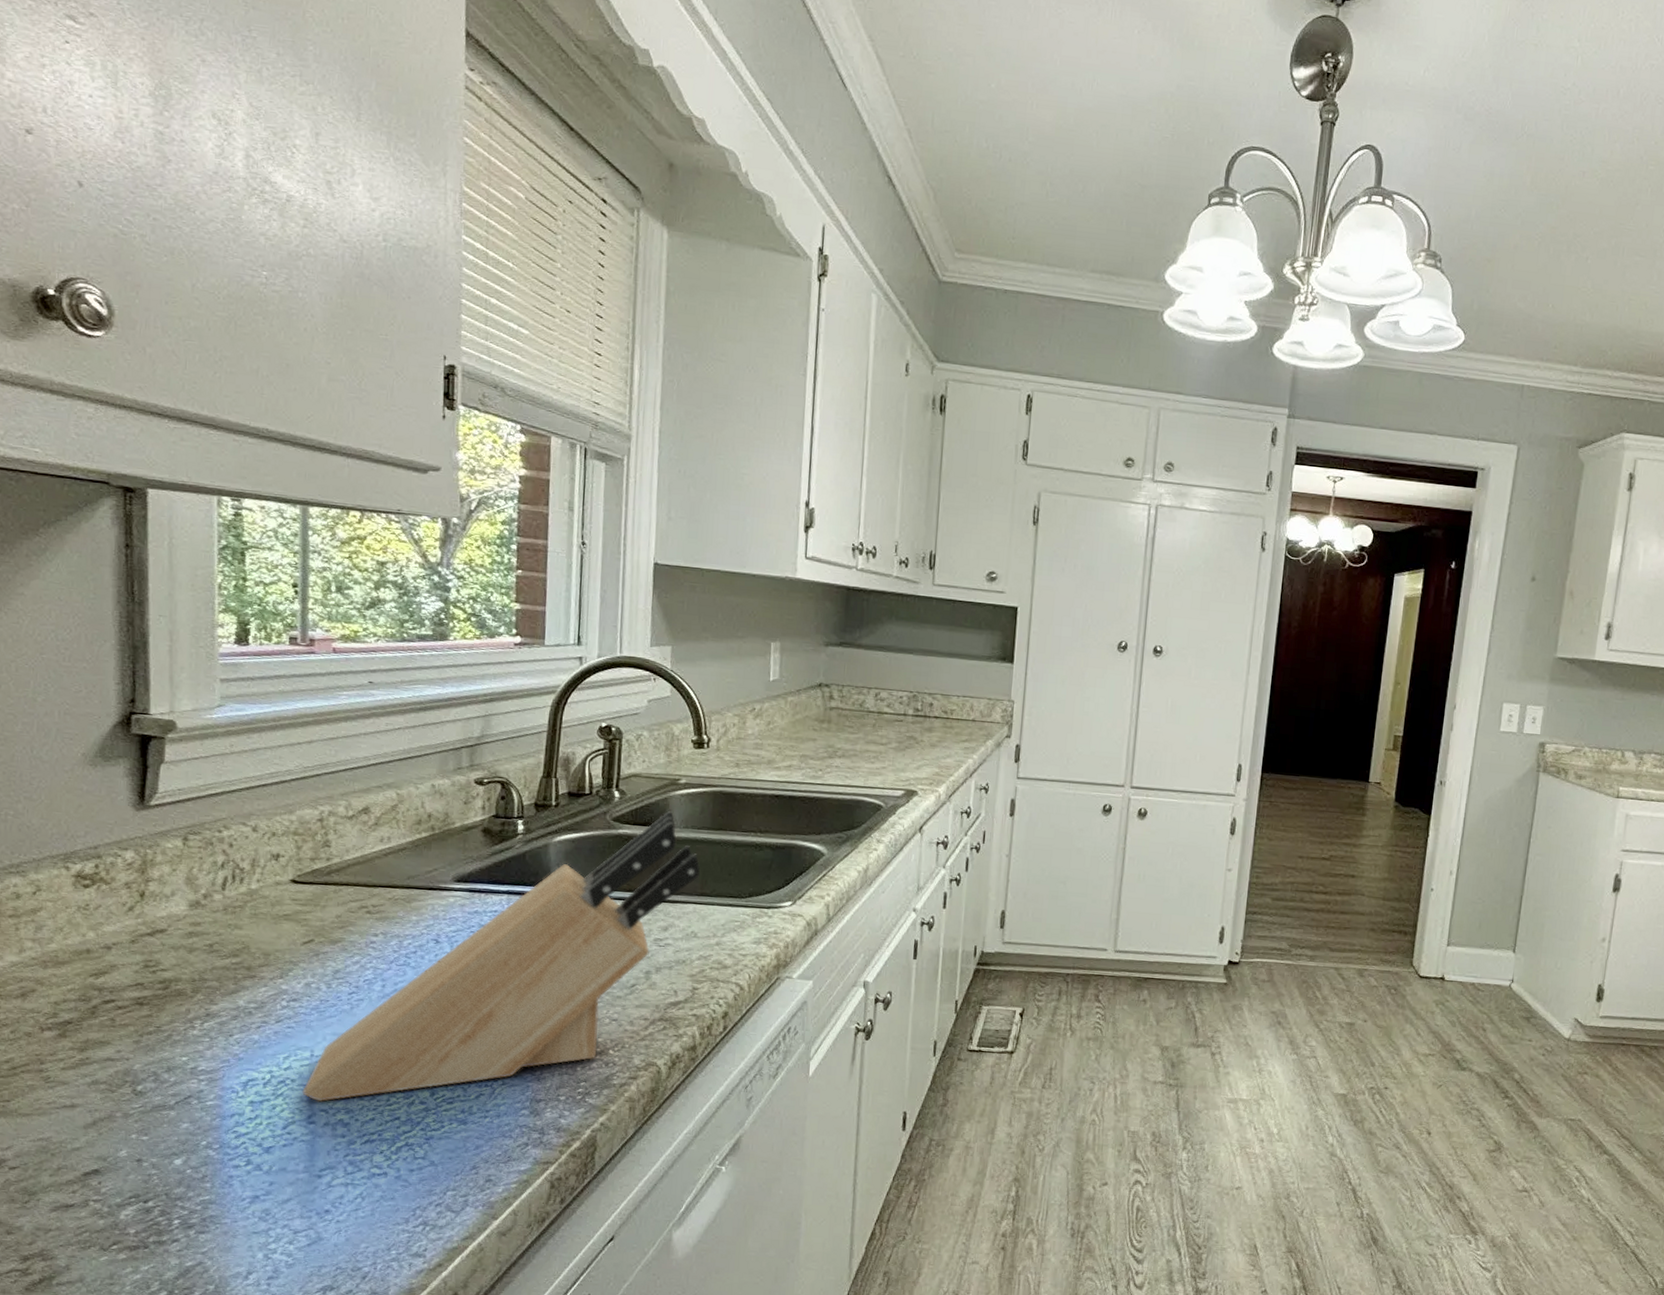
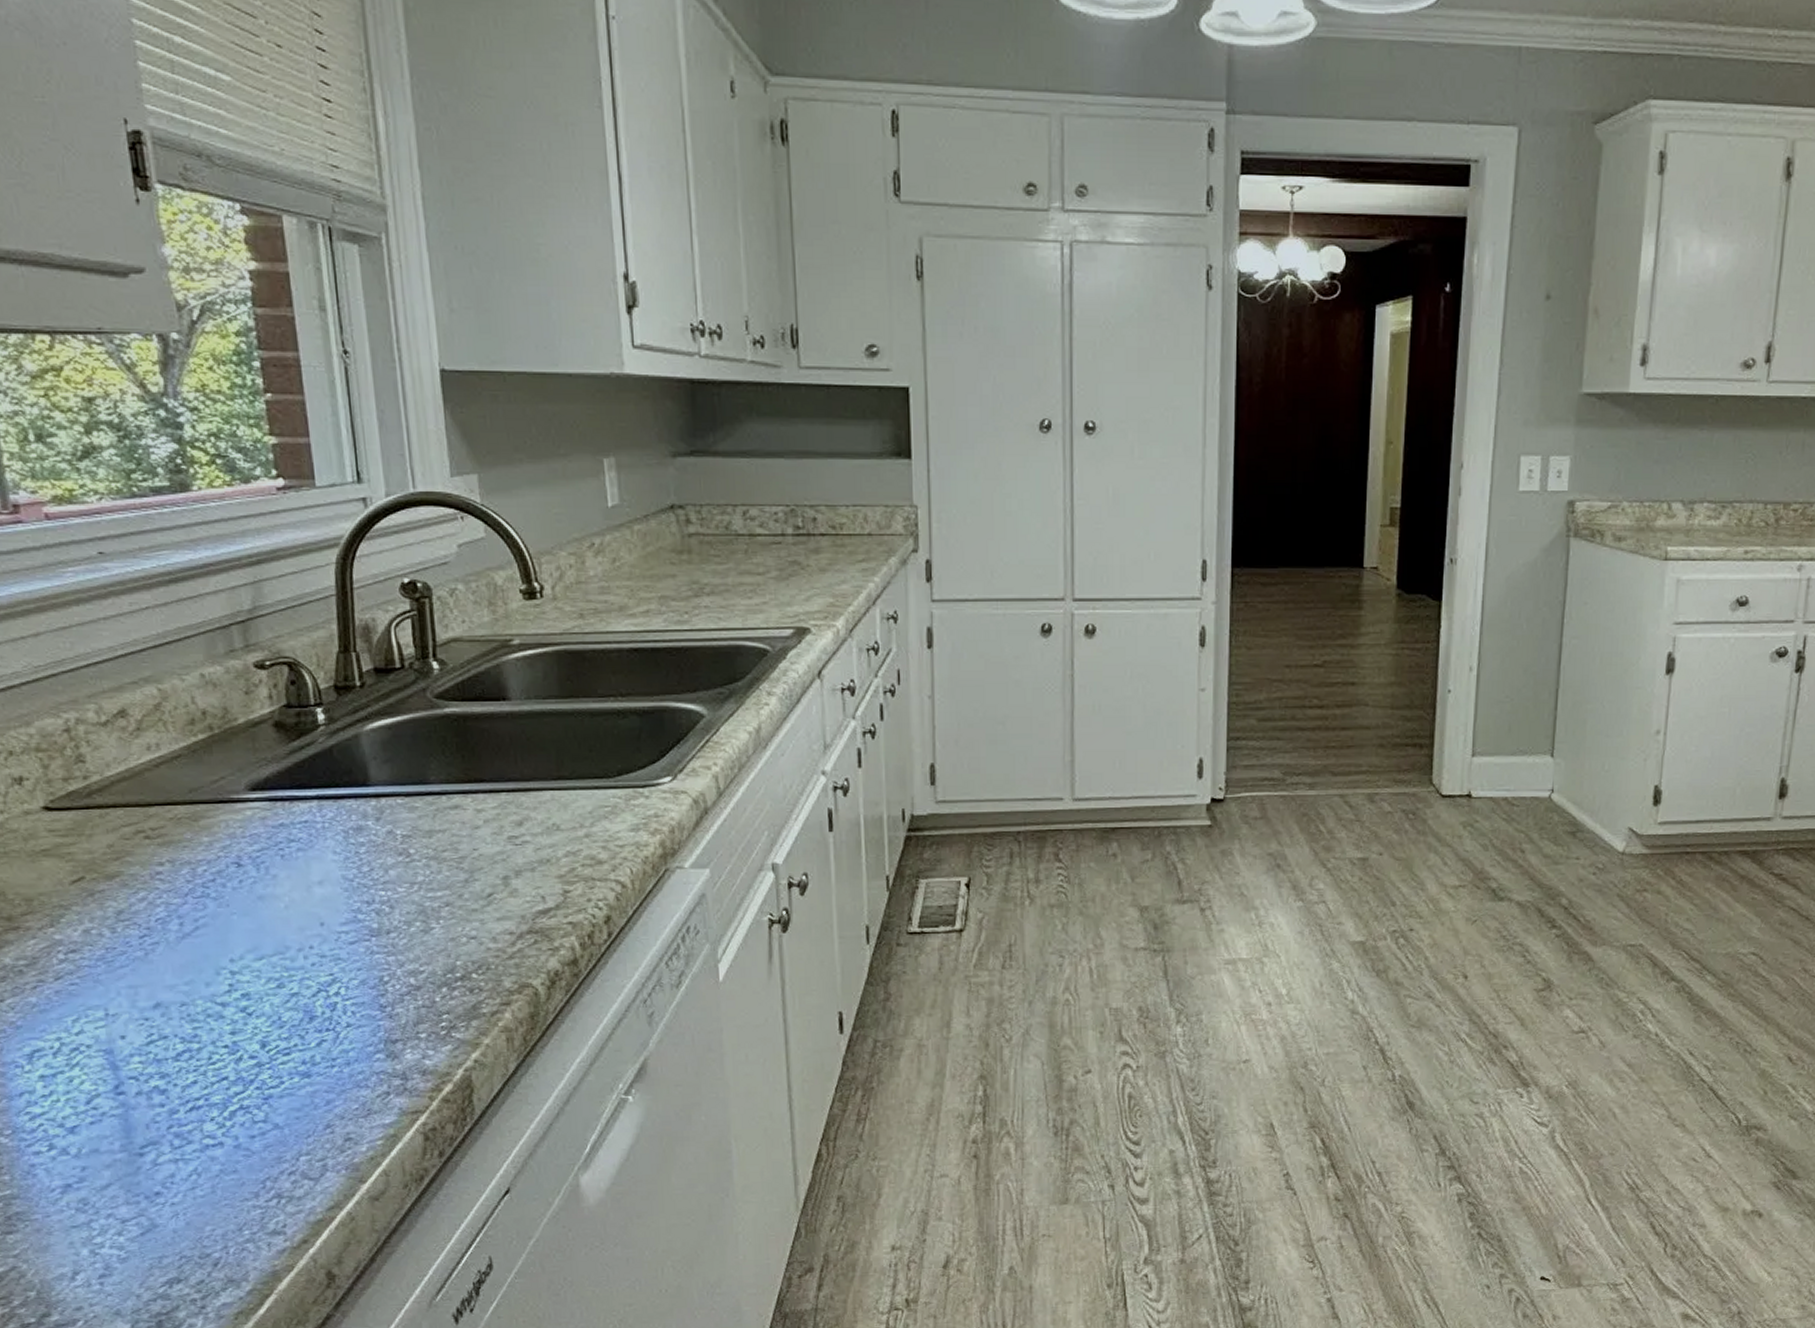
knife block: present [302,811,701,1103] -> none [102,680,554,1069]

